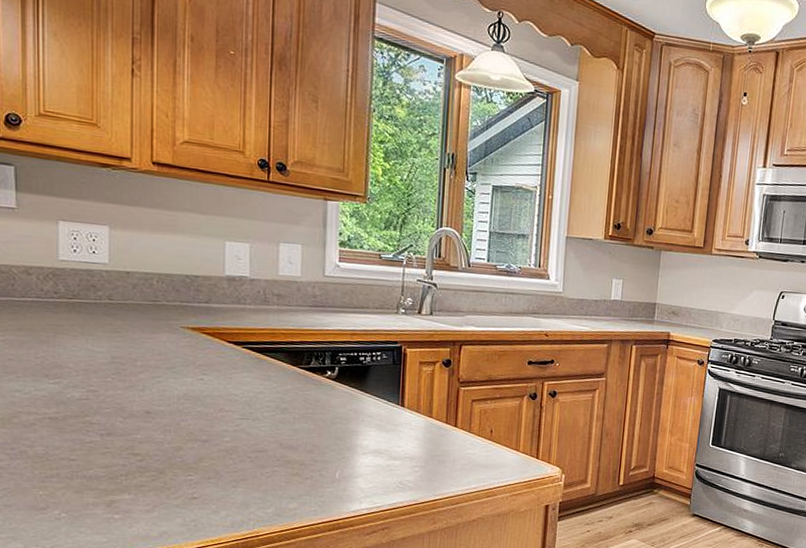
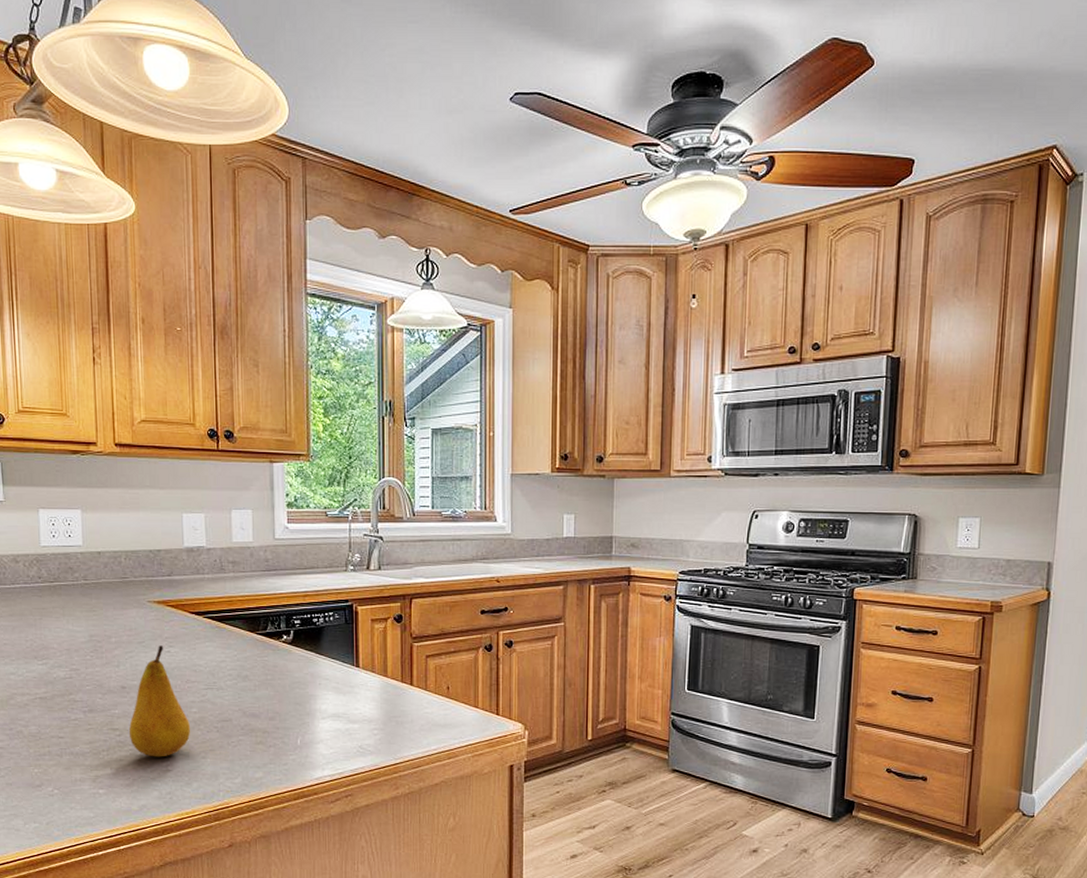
fruit: none [151,372,222,485] -> present [128,645,191,757]

